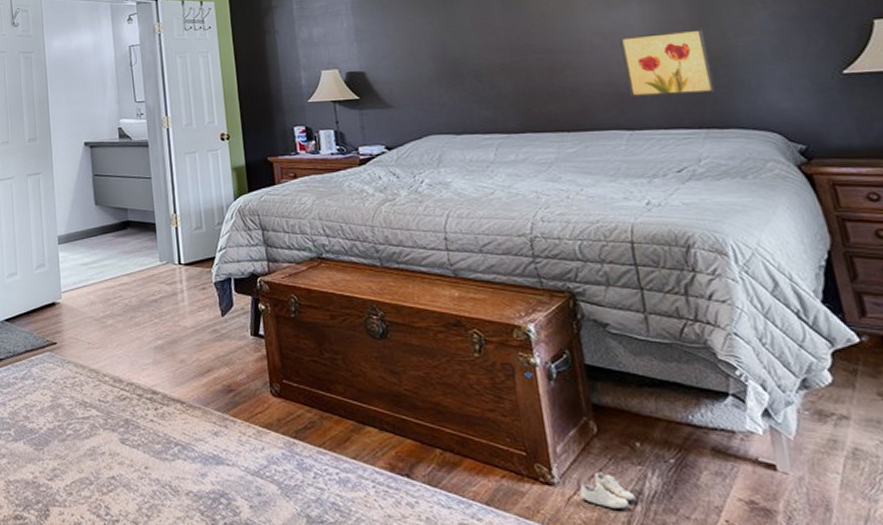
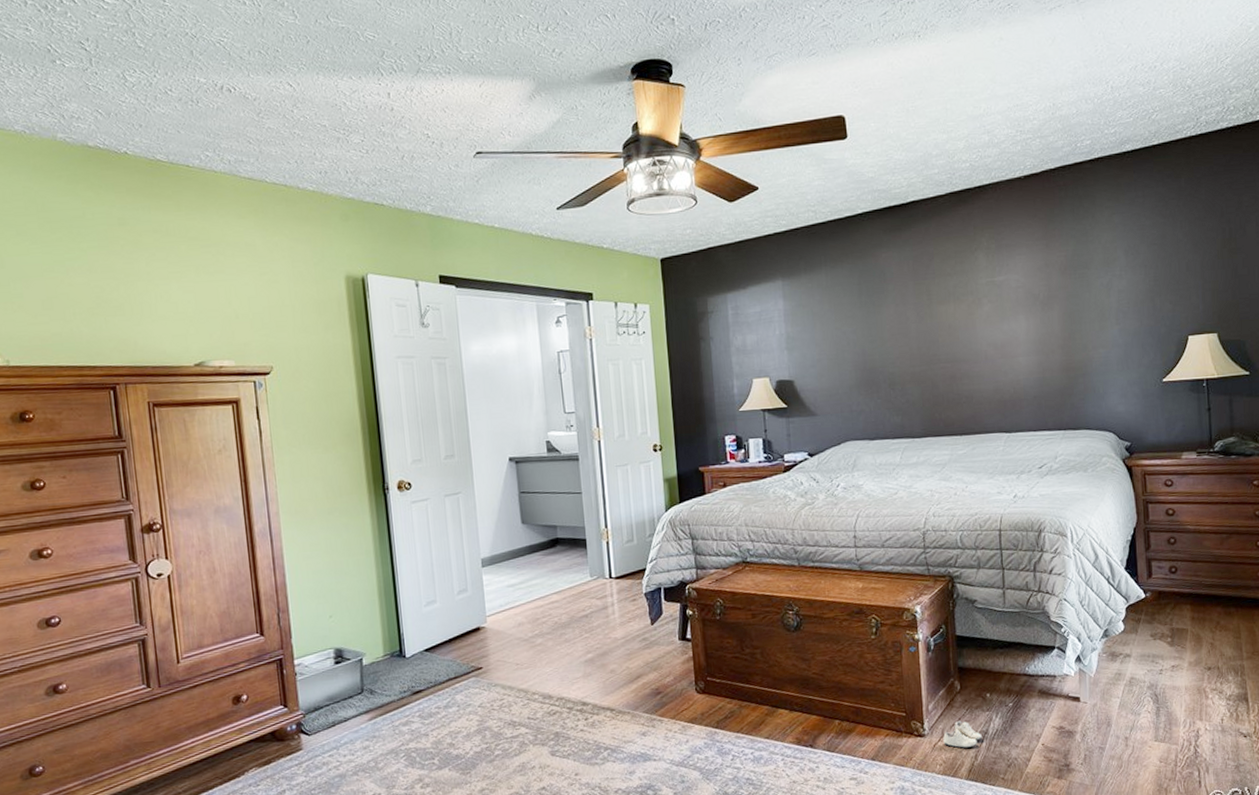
wall art: present [618,28,716,98] -> none [1007,341,1074,404]

